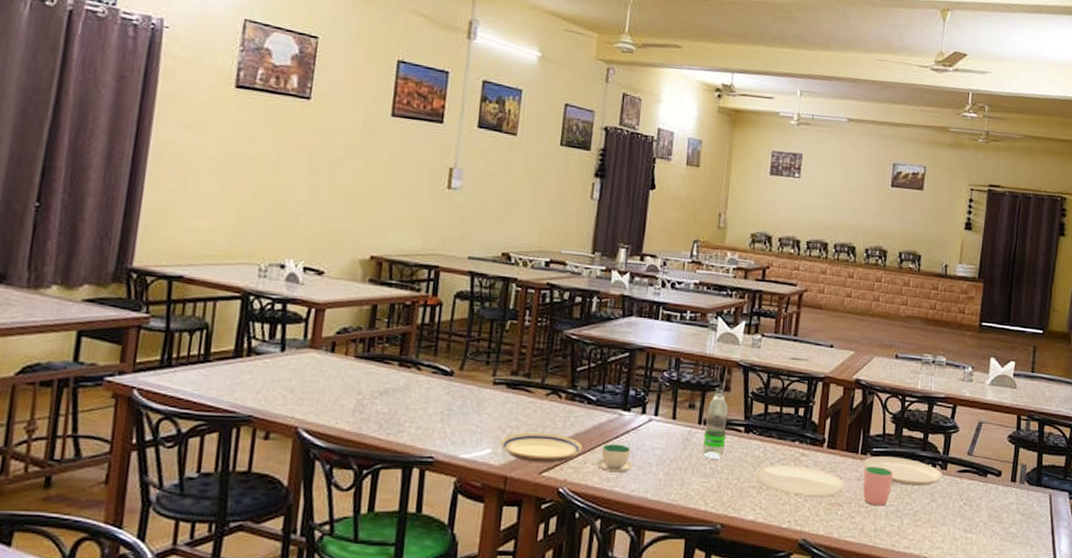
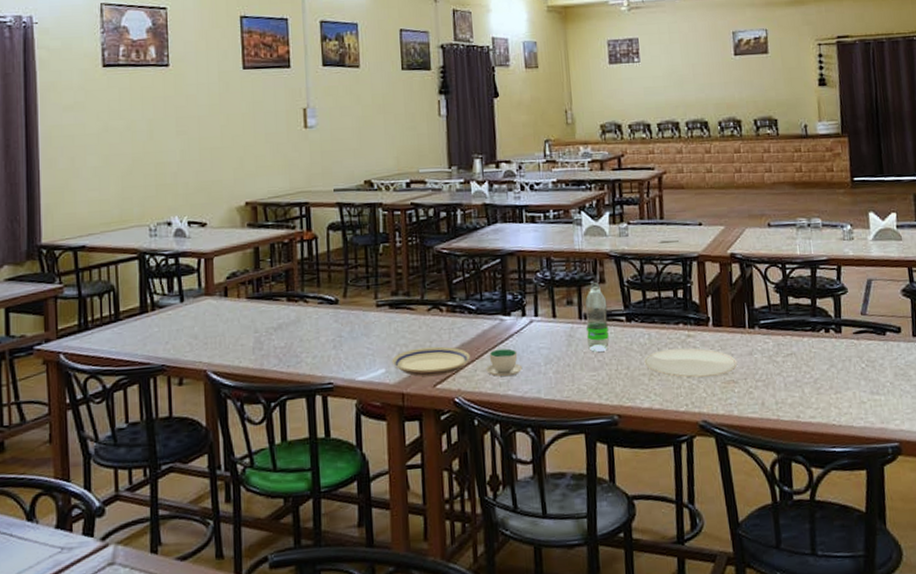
cup: present [862,465,894,506] -> none [754,338,787,379]
plate: present [863,456,943,486] -> none [752,326,839,354]

